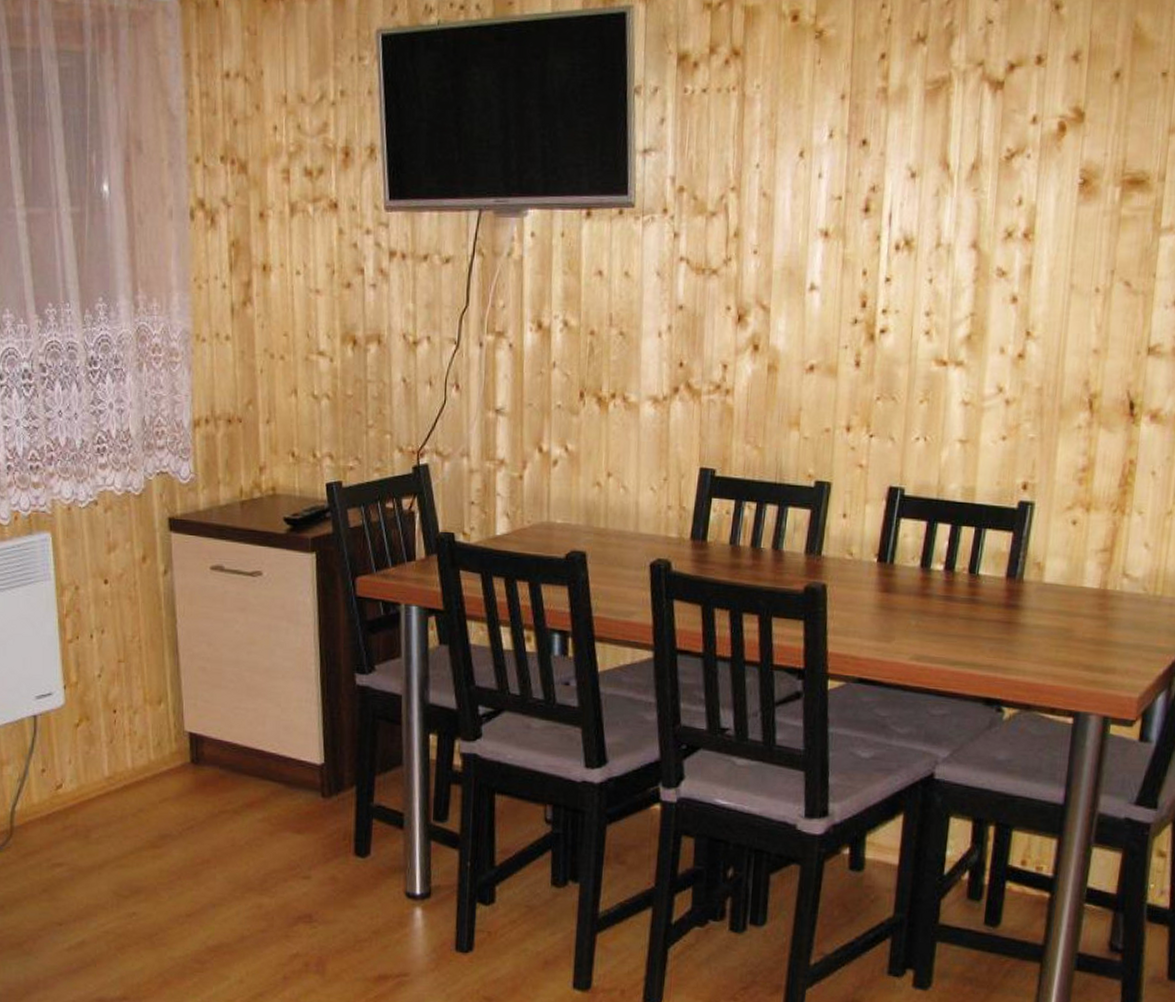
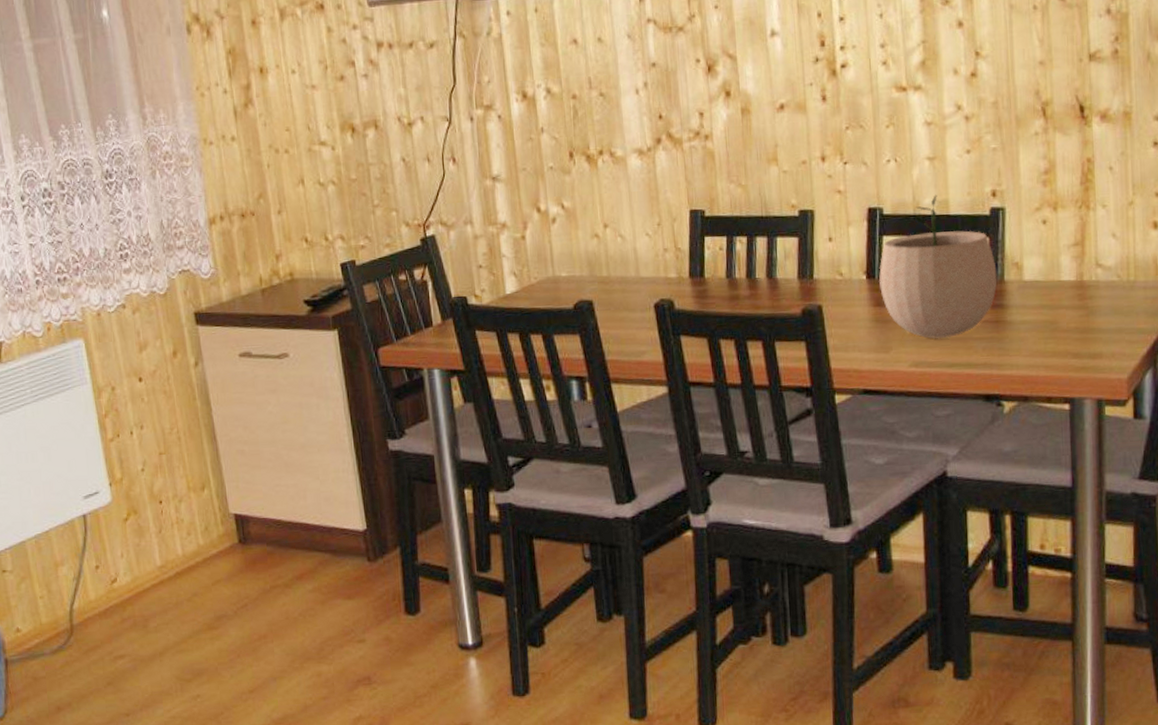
plant pot: none [890,480,1017,634] -> present [879,194,997,339]

